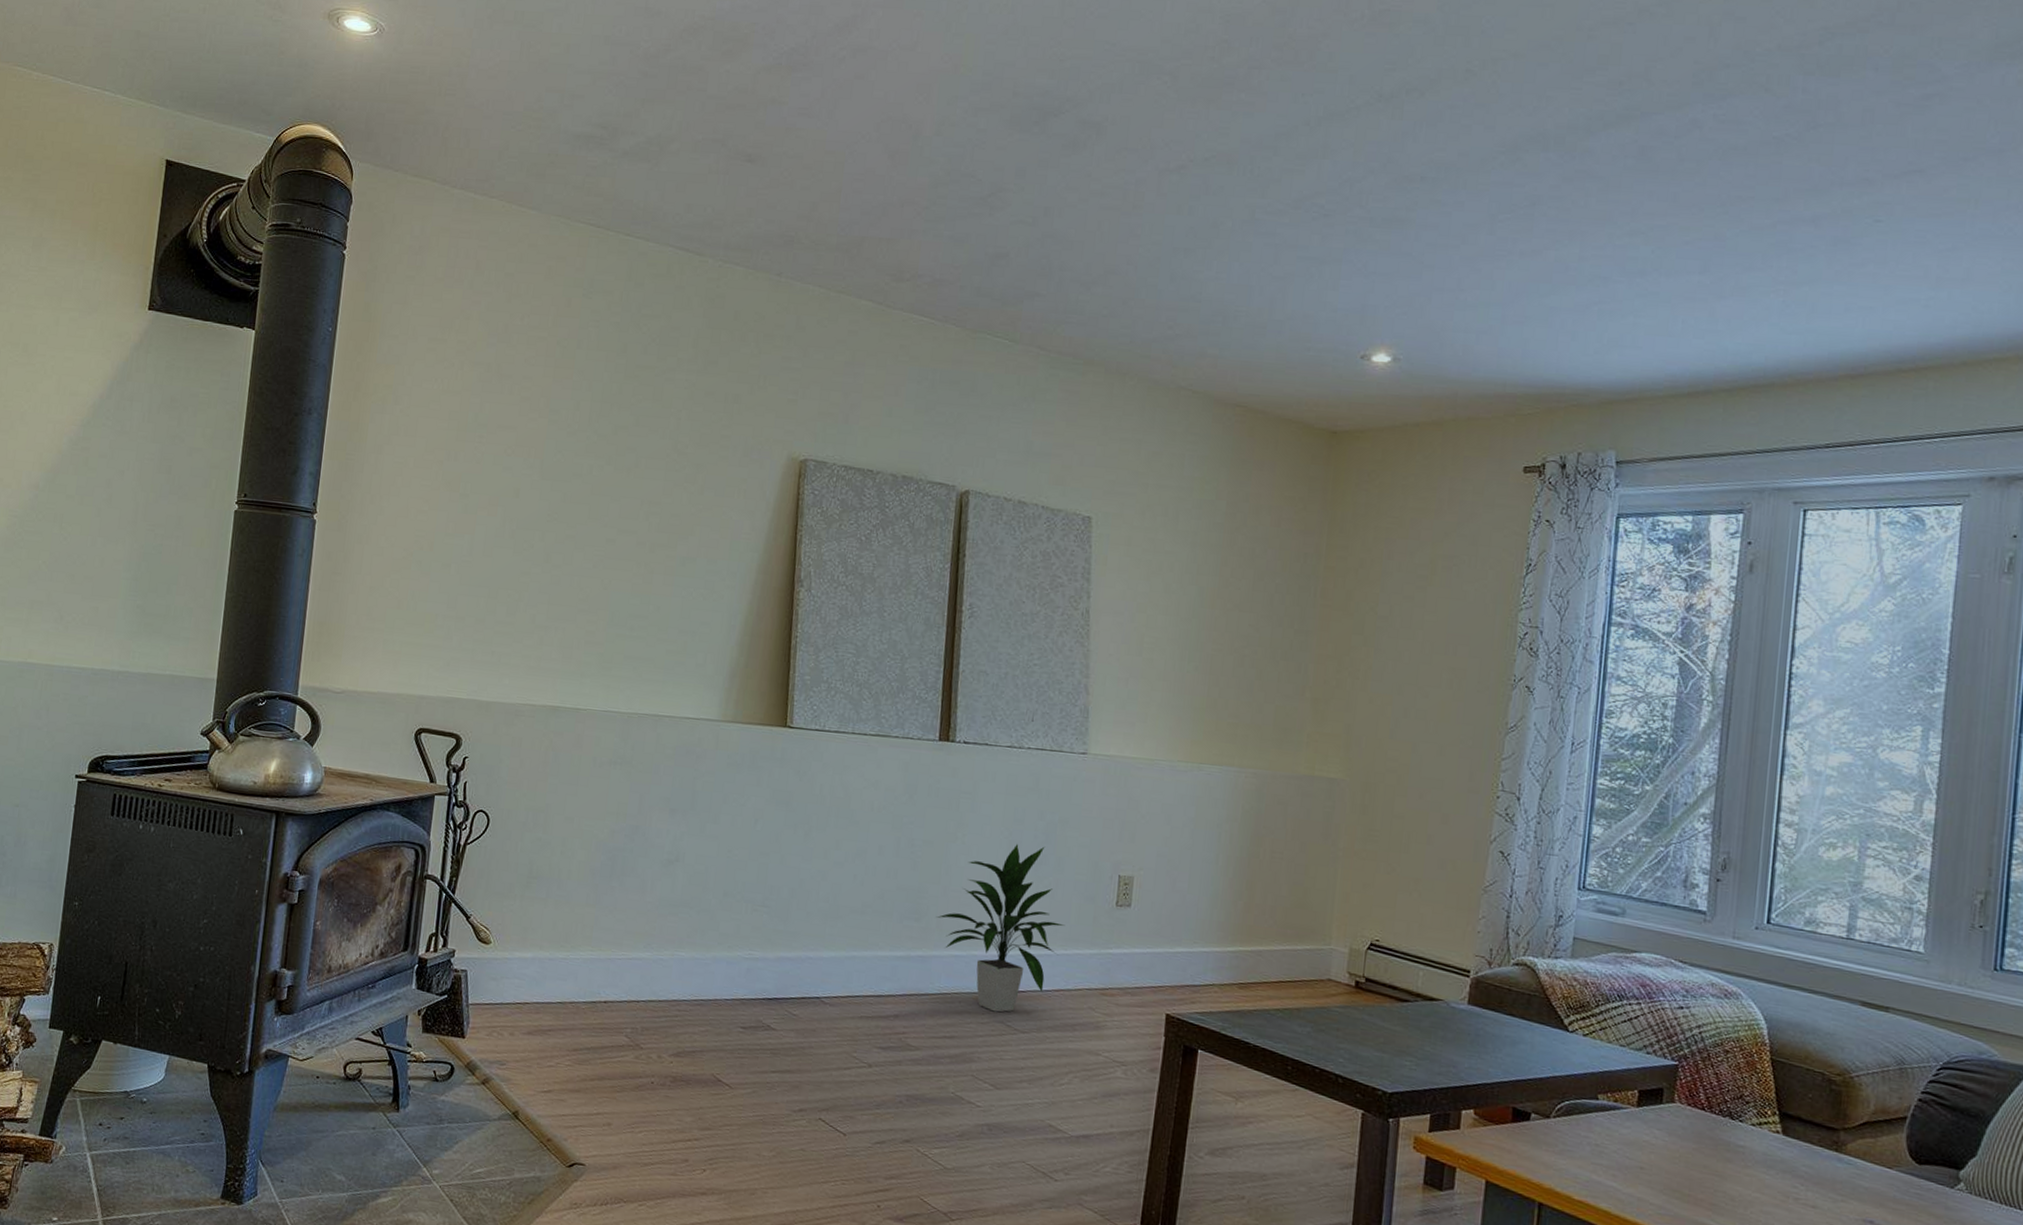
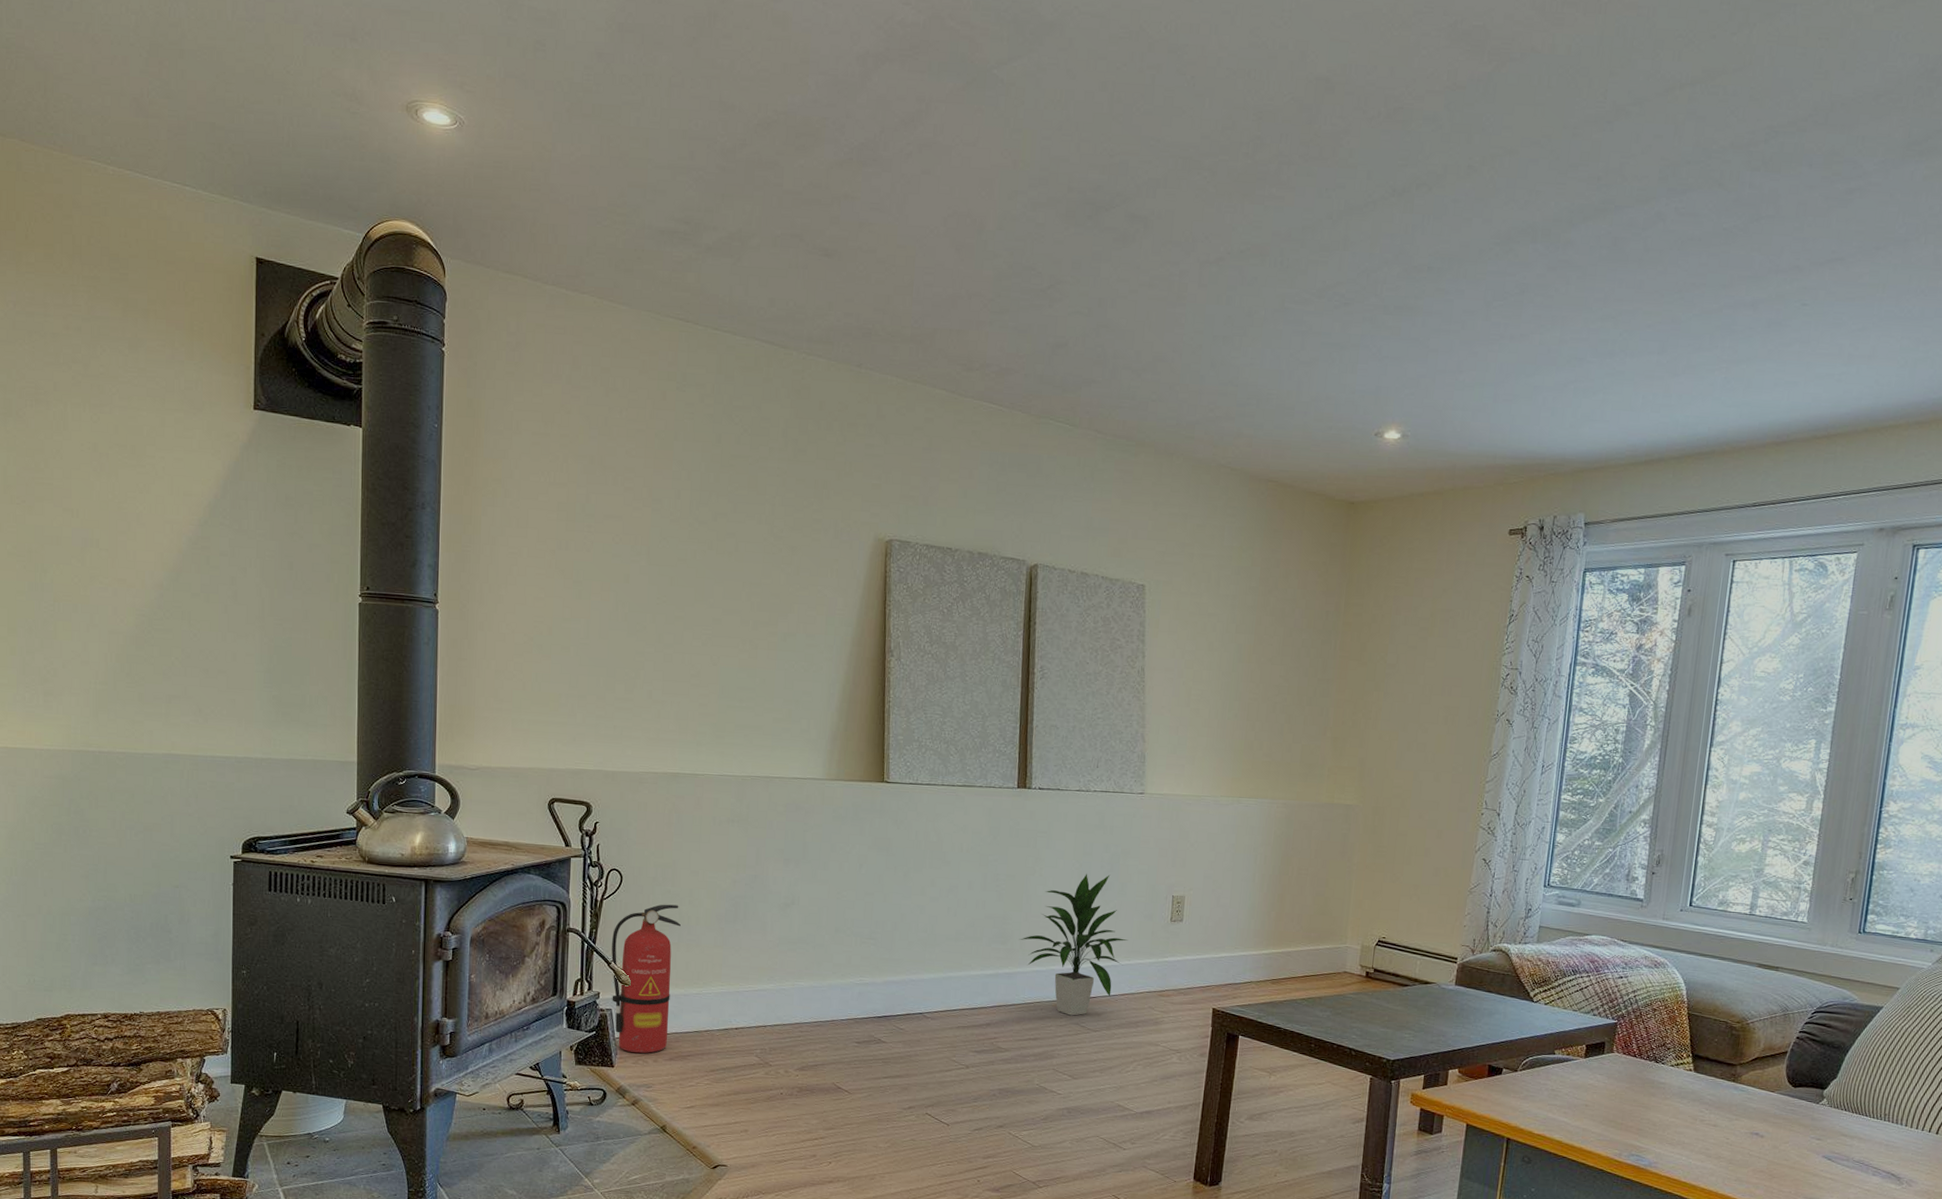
fire extinguisher: none [468,853,550,1025] -> present [611,904,681,1054]

